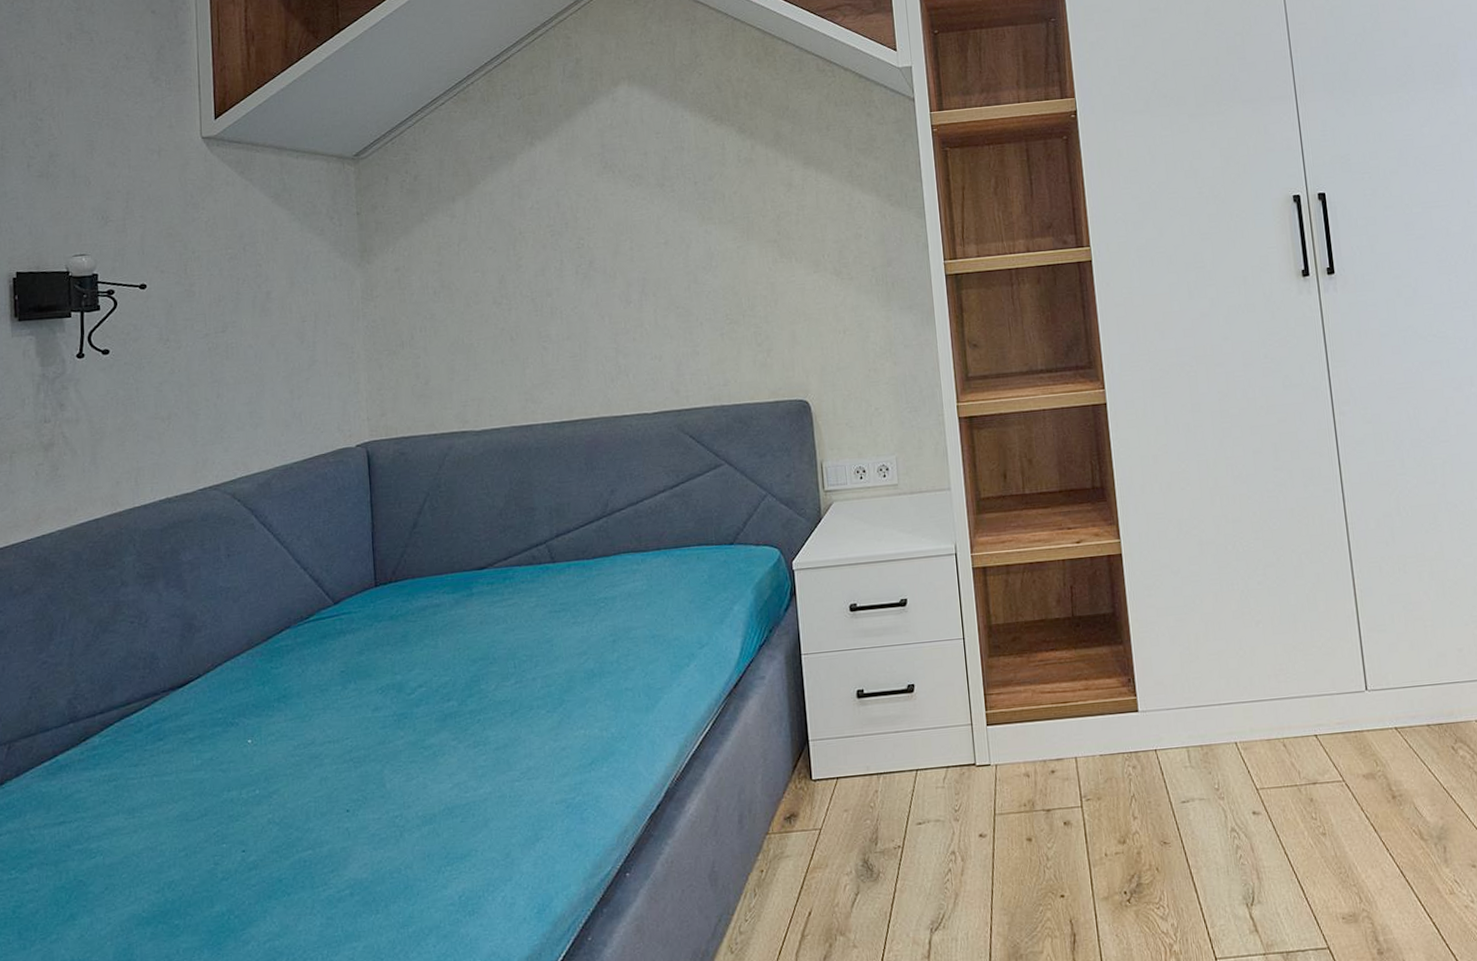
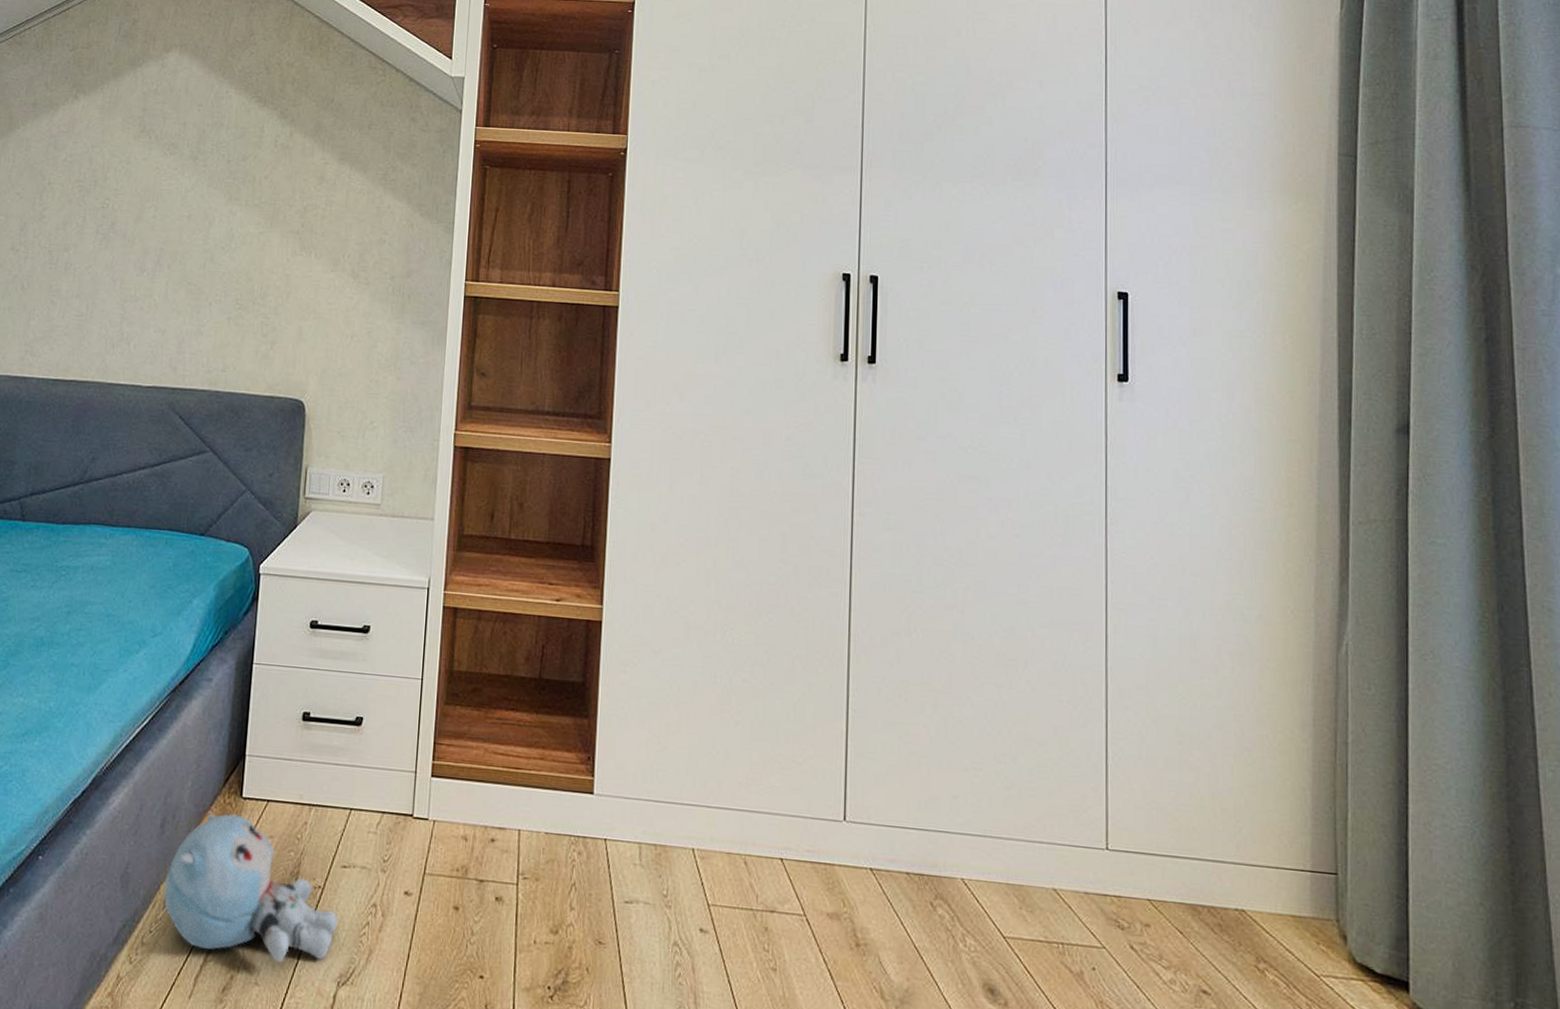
plush toy: none [751,797,923,926] -> present [163,813,340,963]

